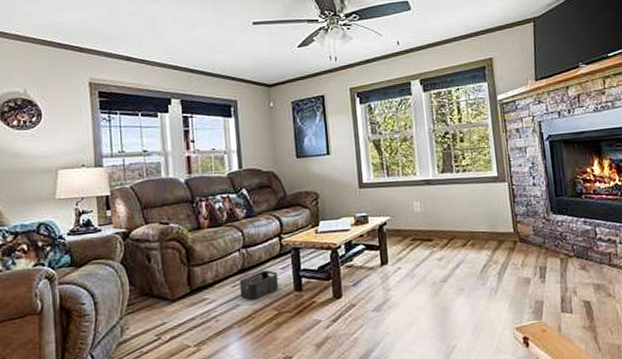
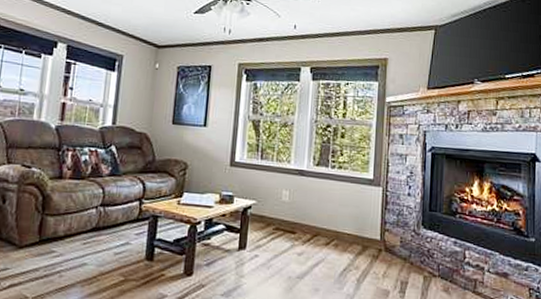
storage bin: present [239,269,279,301] -> none [89,232,132,262]

